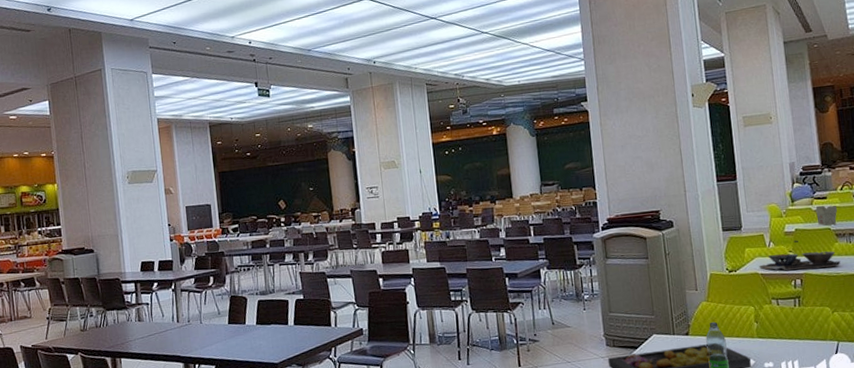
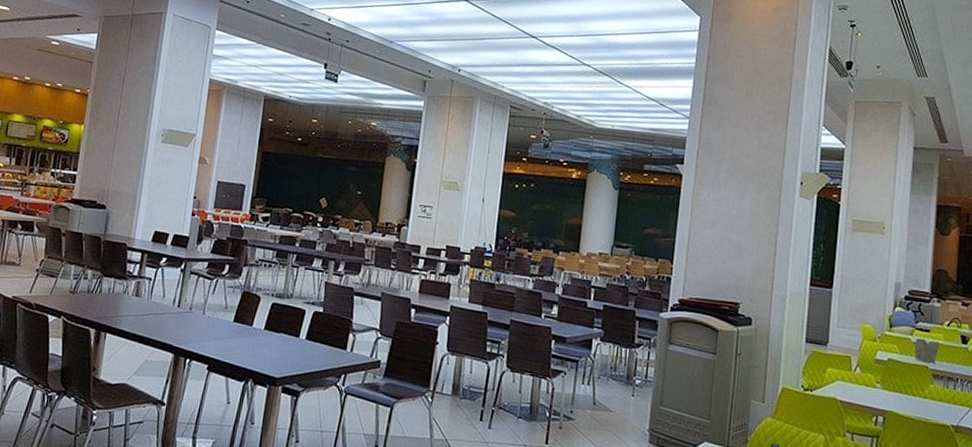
food tray: present [759,240,841,271] -> none [839,371,933,412]

